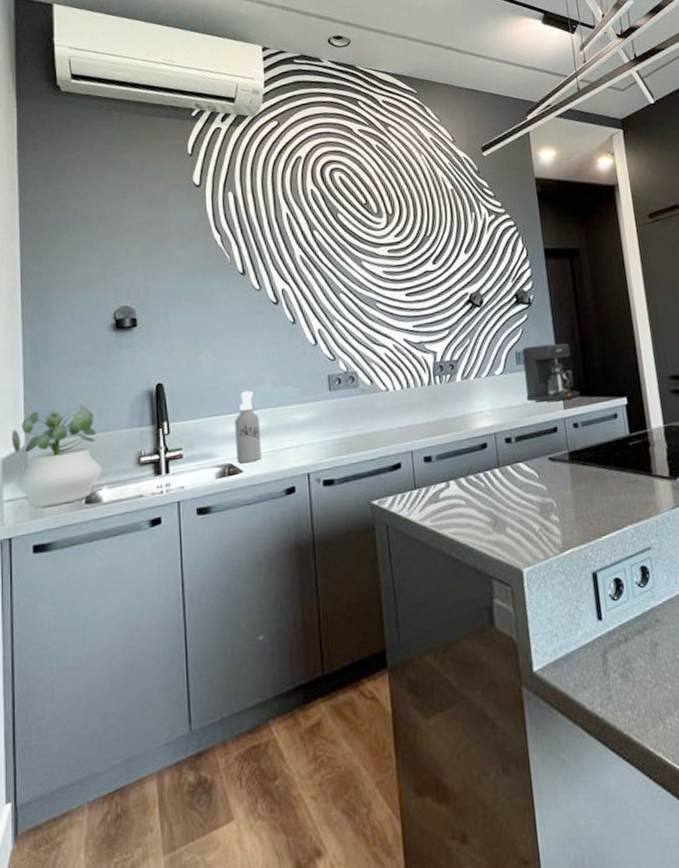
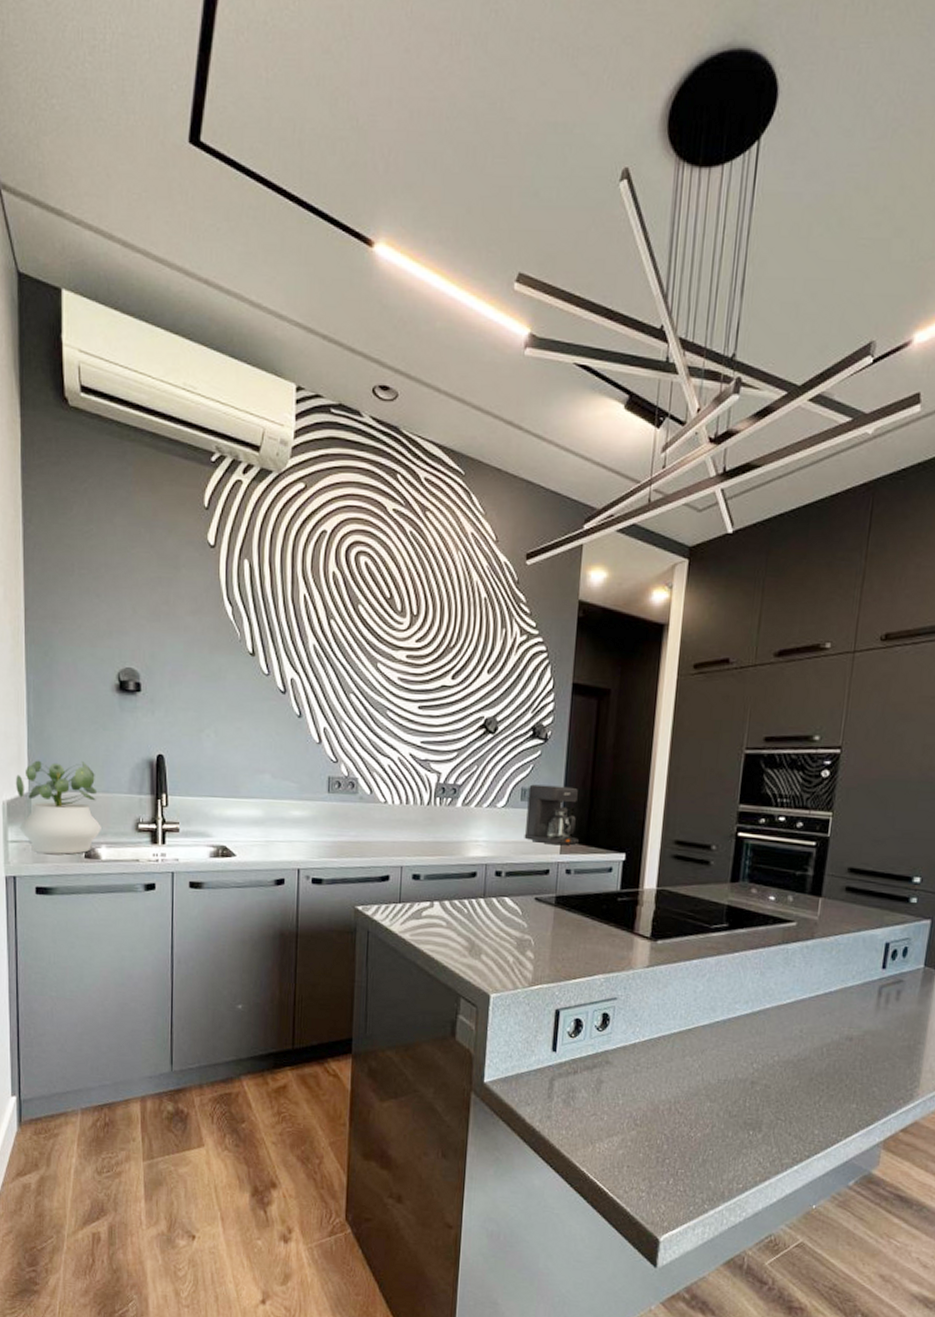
spray bottle: present [235,390,261,464] -> none [231,777,256,848]

